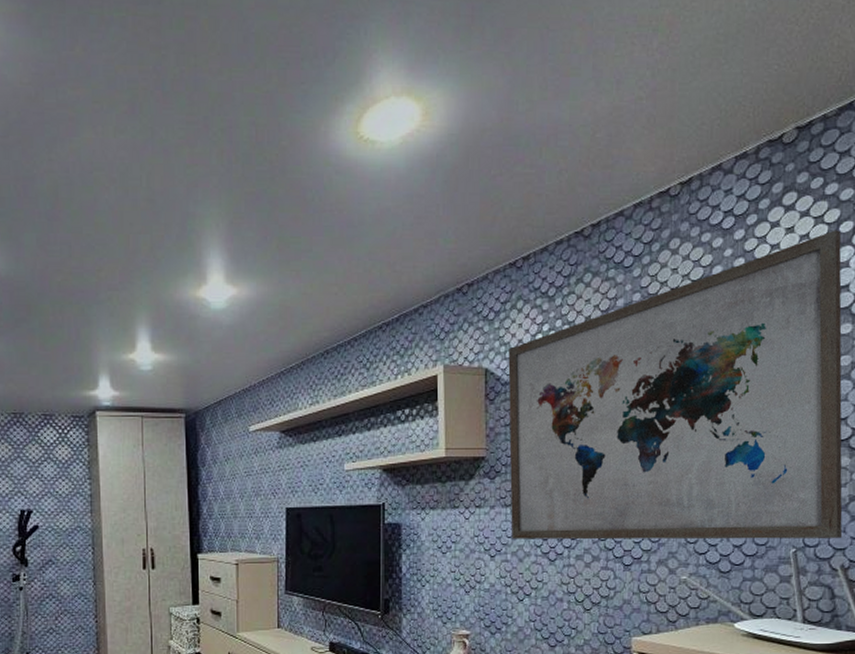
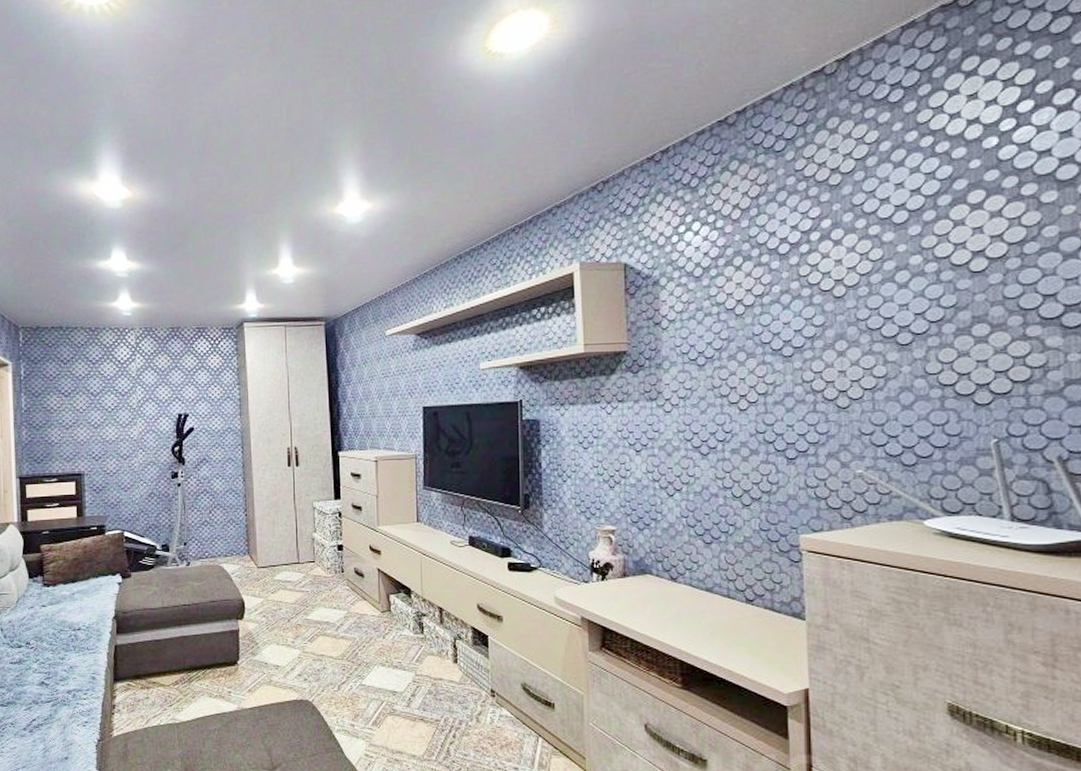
wall art: present [508,230,843,540] -> none [649,91,1058,434]

